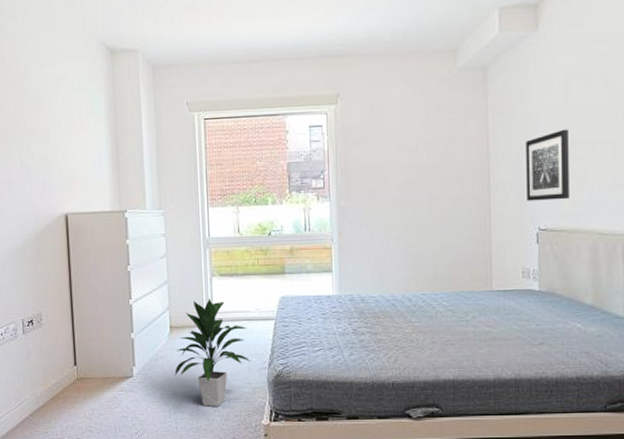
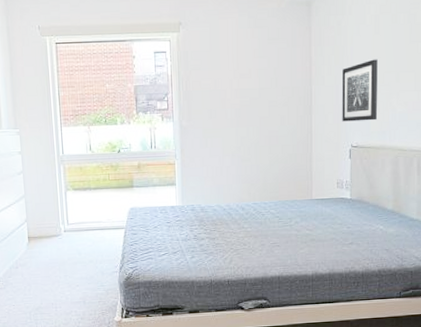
indoor plant: present [174,299,251,407] -> none [33,211,104,308]

